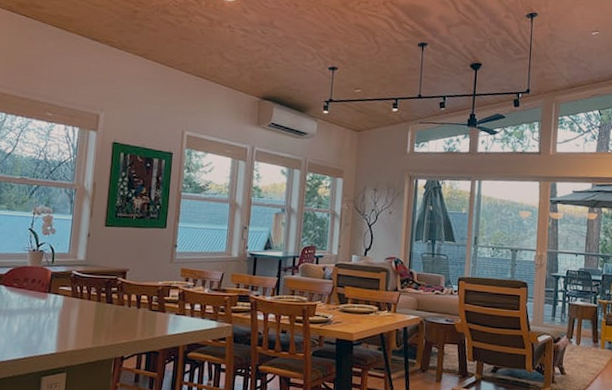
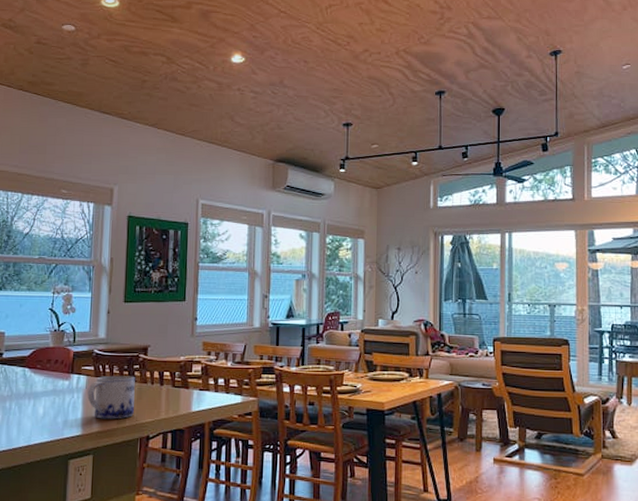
mug: none [64,296,113,339] -> present [87,375,135,419]

